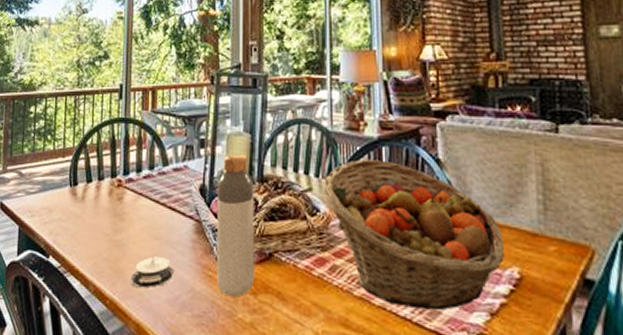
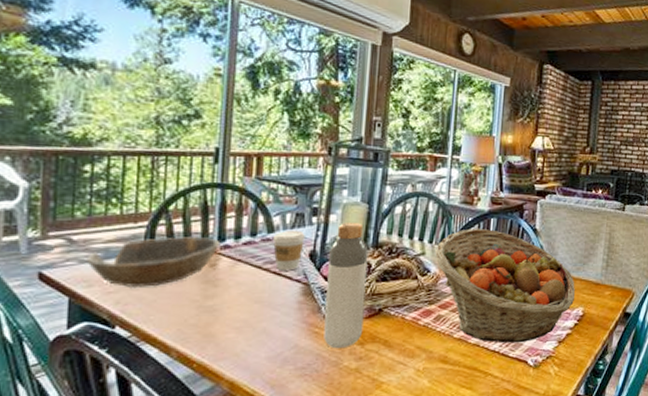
bowl: none [31,170,126,220] -> present [86,237,221,289]
architectural model: present [129,256,176,288] -> none [223,319,279,349]
coffee cup: none [168,162,195,206] -> present [273,229,305,271]

